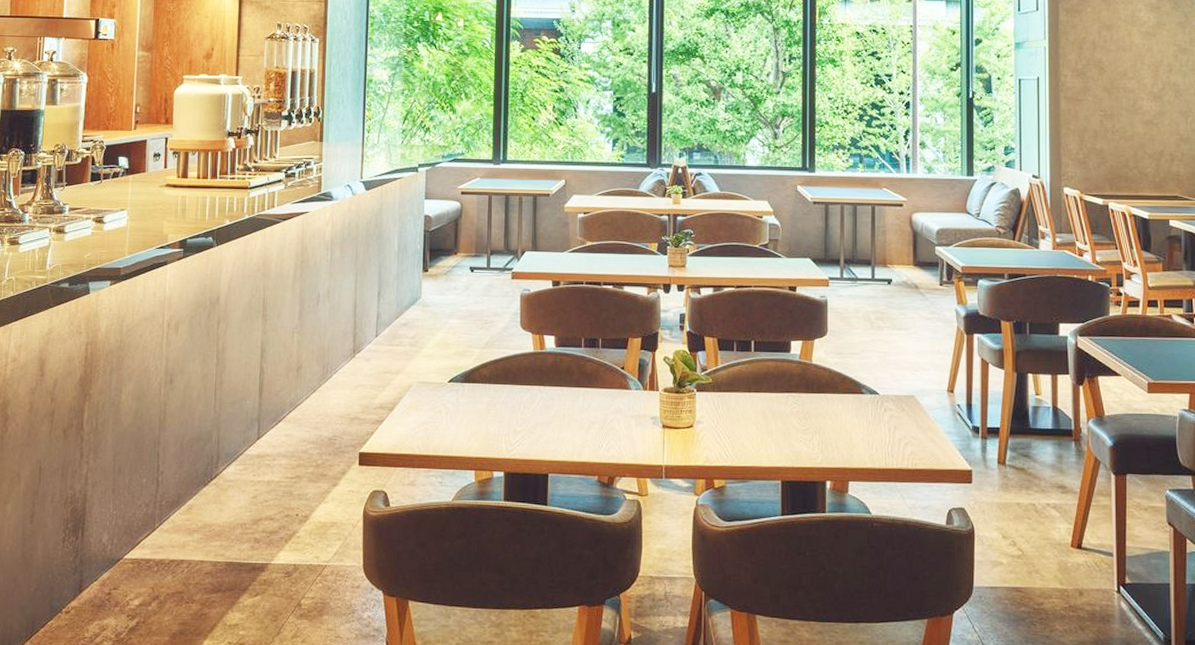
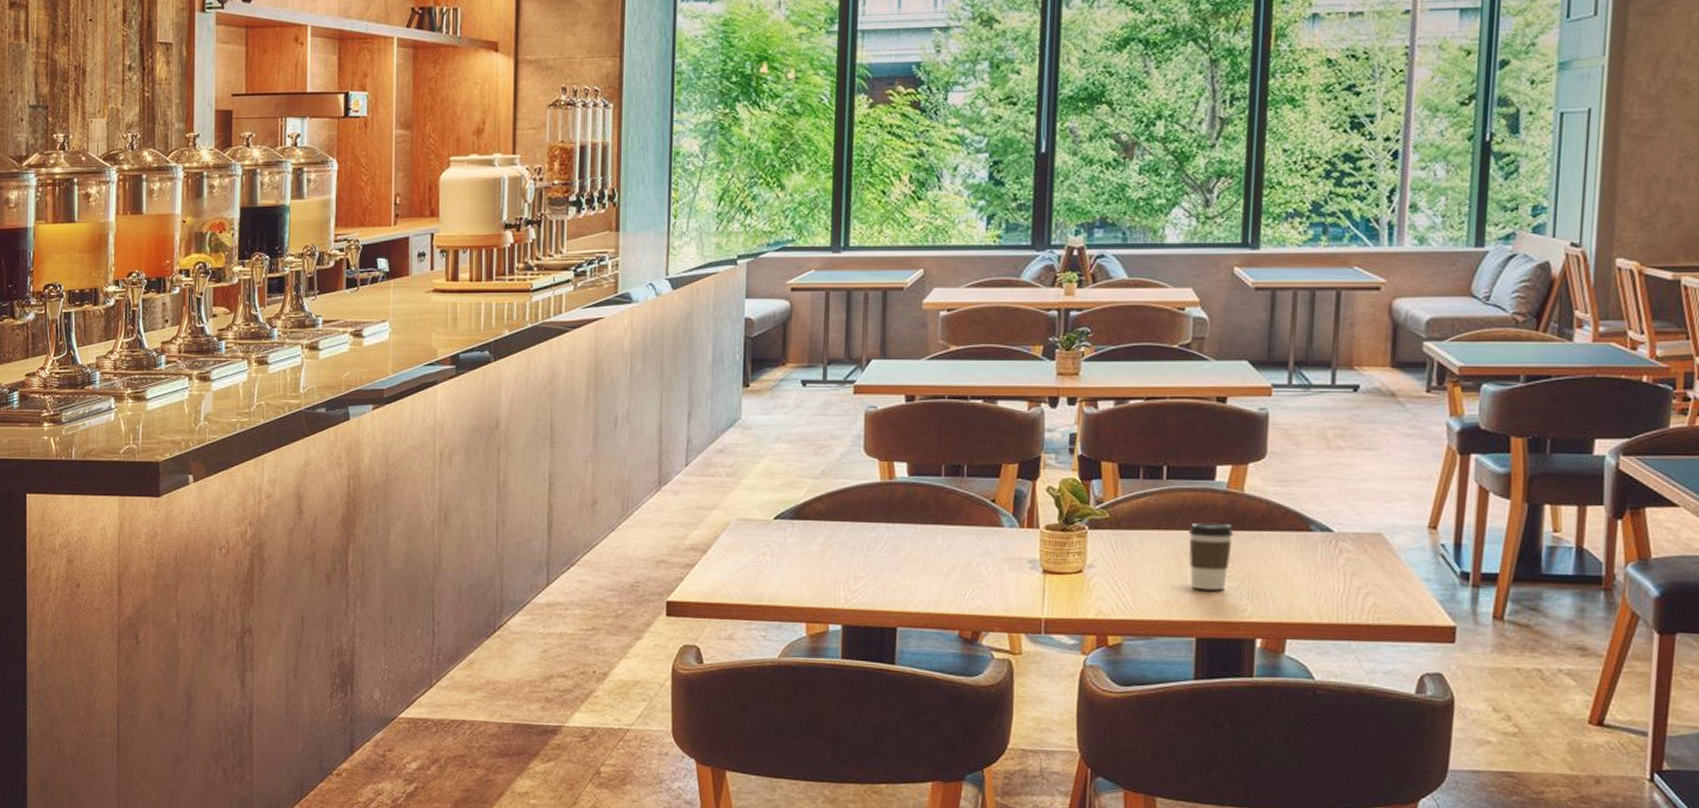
coffee cup: none [772,386,806,442] -> present [1188,522,1234,591]

